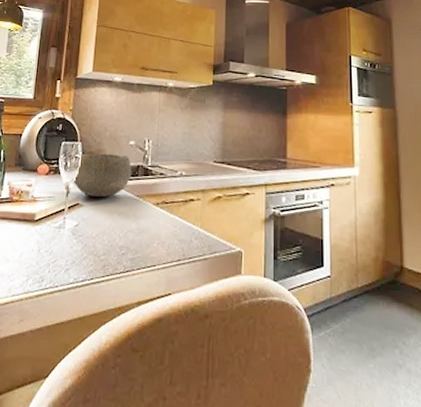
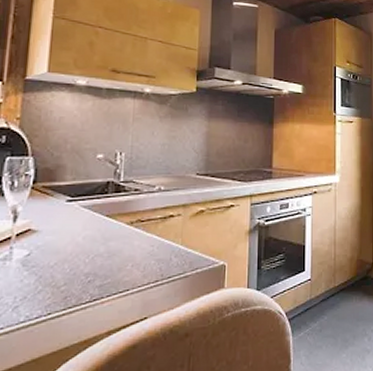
bowl: present [72,153,132,198] -> none [21,169,101,221]

